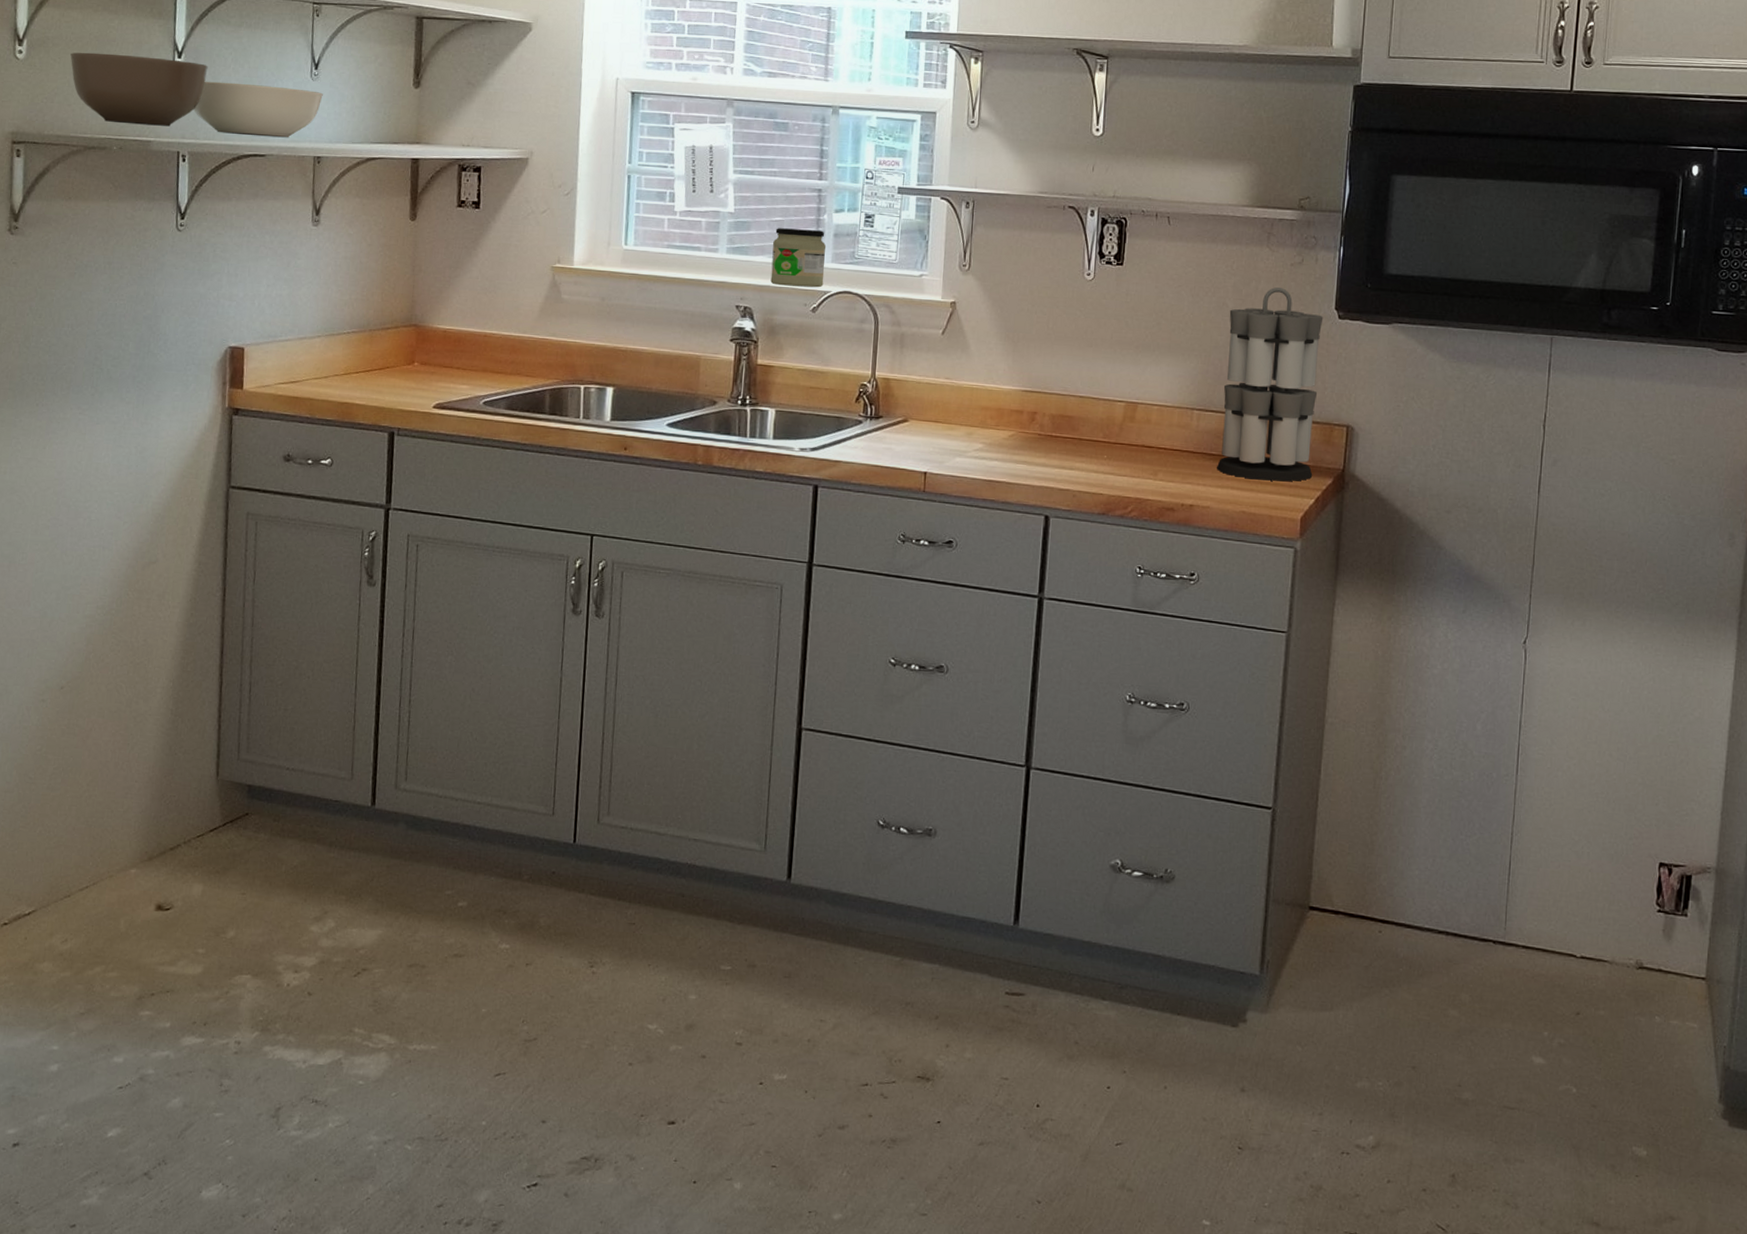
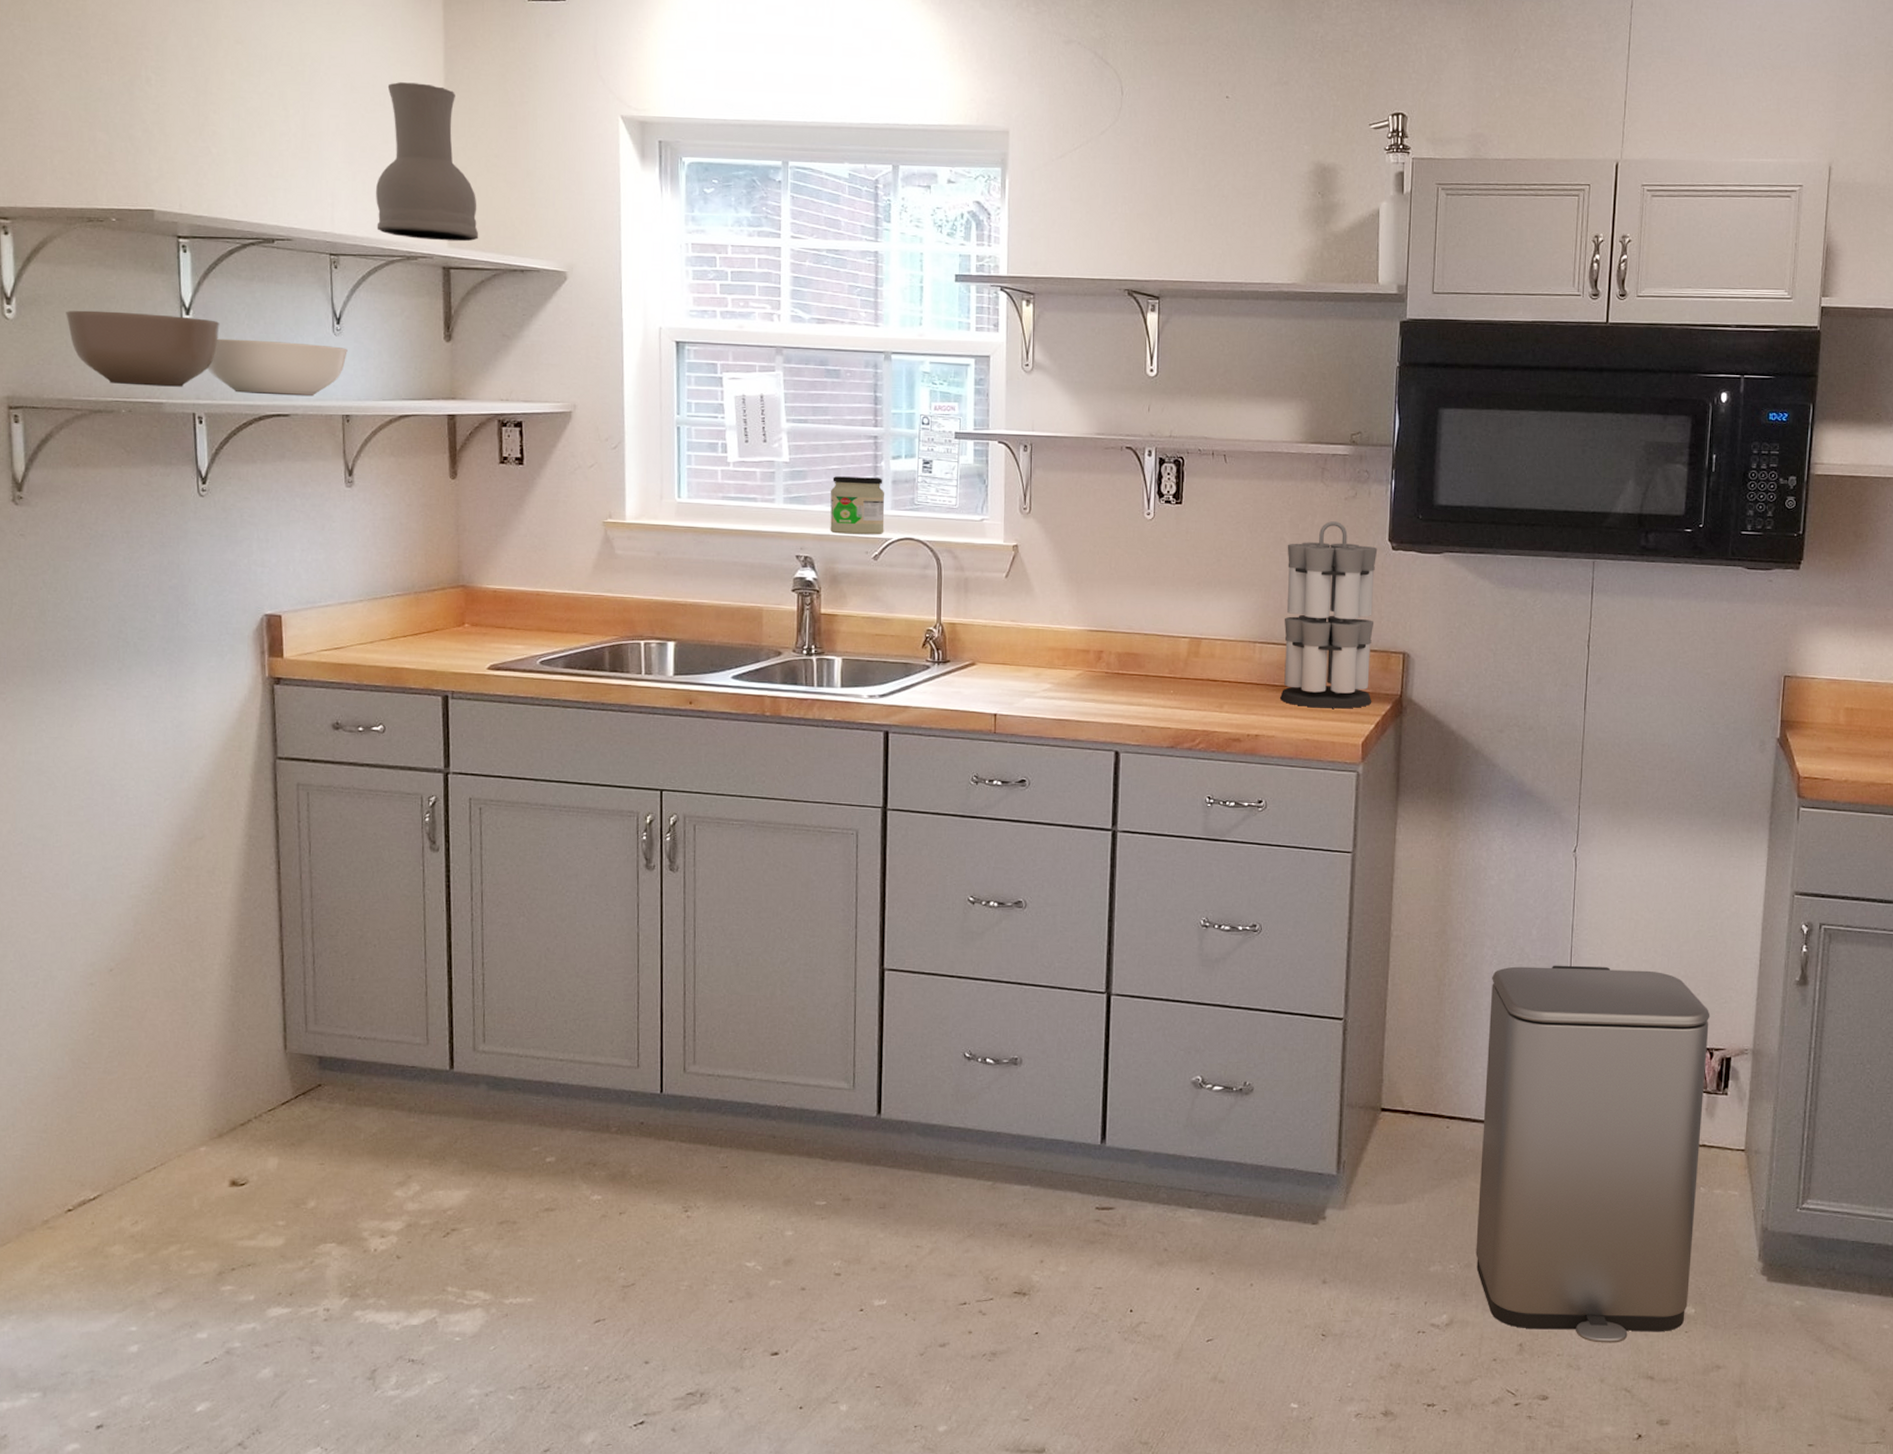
pedal bin: none [1406,762,1670,1183] -> present [1476,965,1710,1343]

